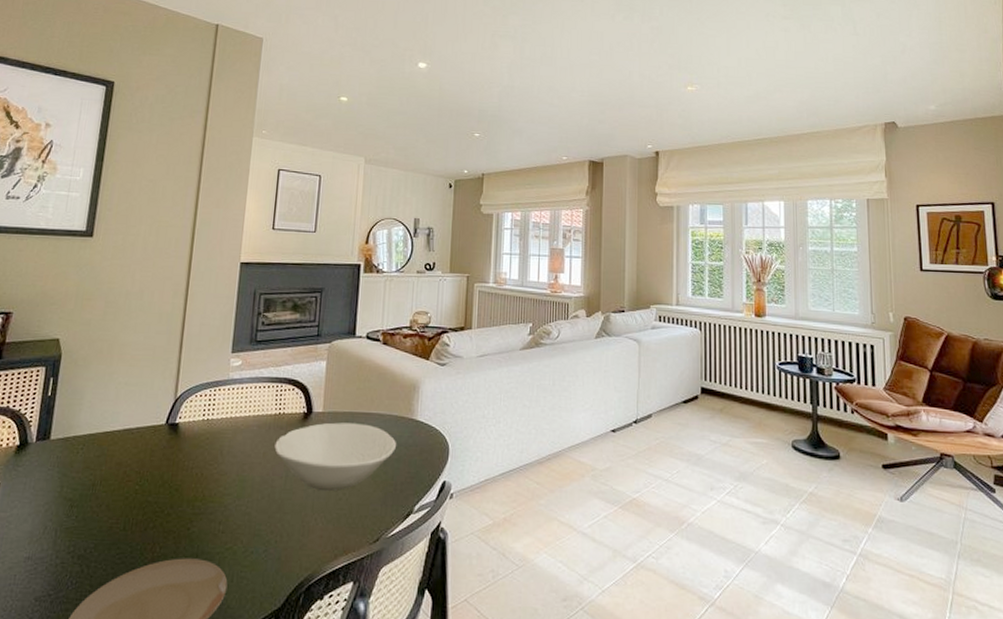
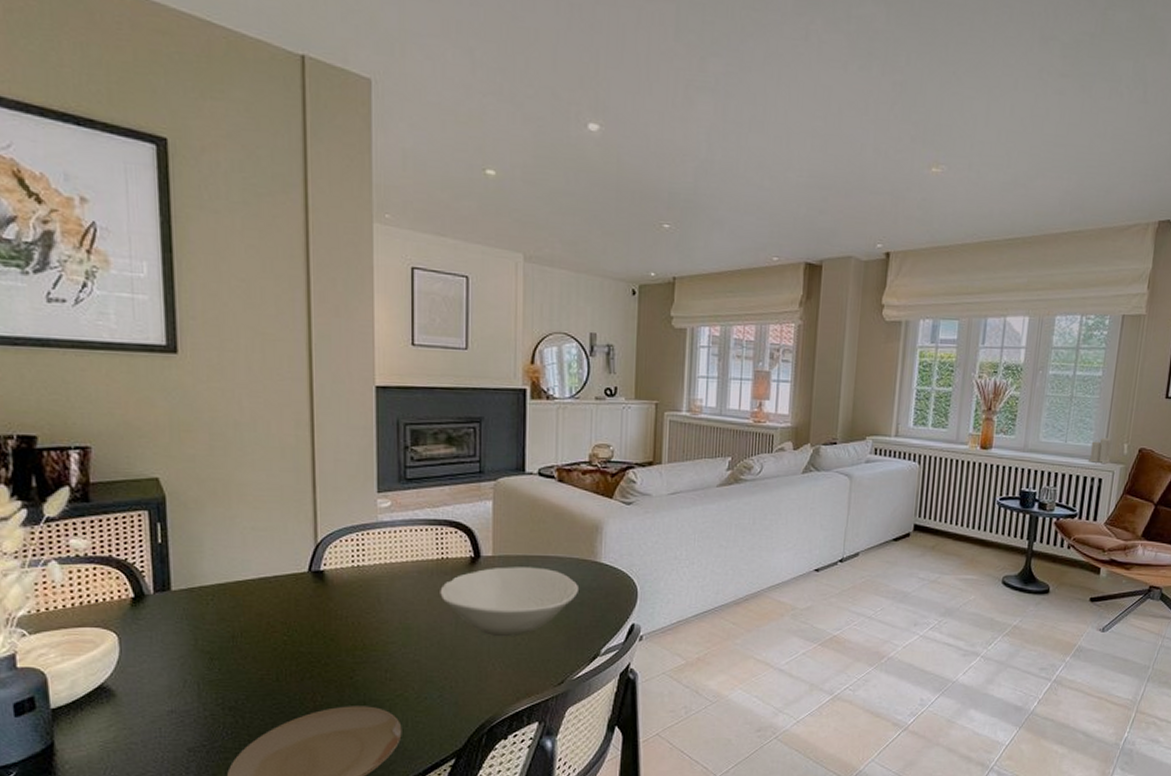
candle: none [857,306,879,331] -> present [1088,437,1112,463]

